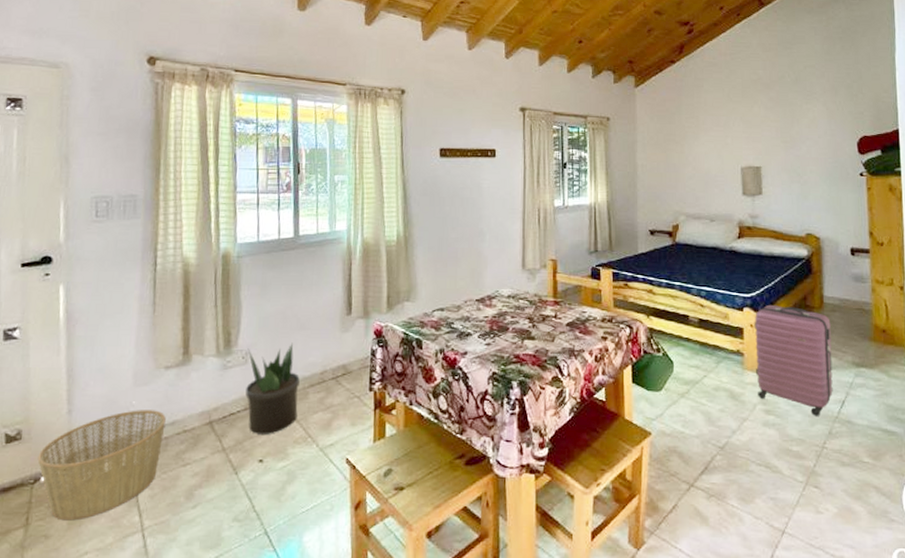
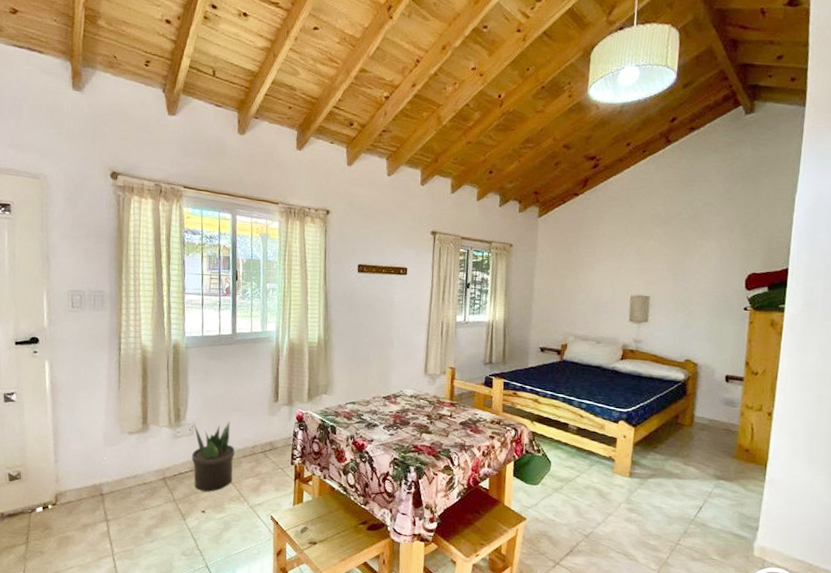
basket: present [37,410,166,521] -> none [33,464,130,543]
suitcase: present [754,304,833,416] -> none [623,419,698,518]

